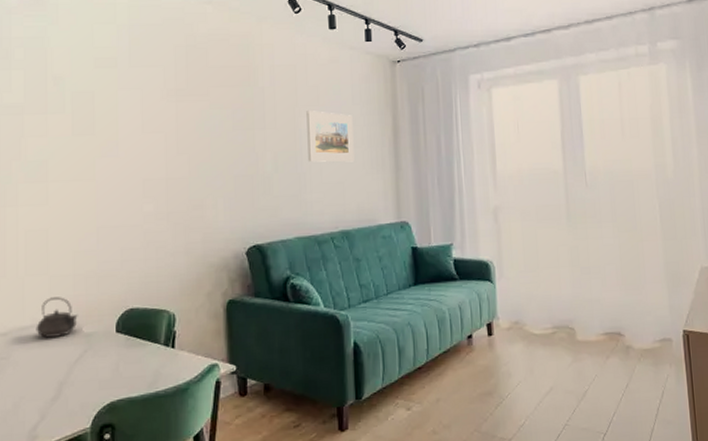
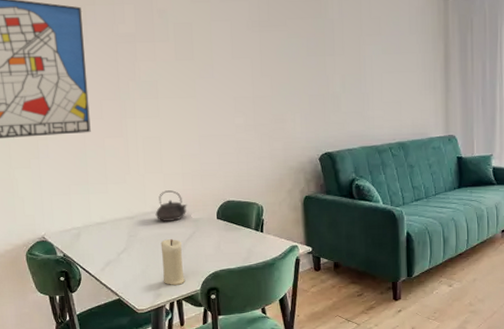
candle: none [40,361,72,423] -> present [160,239,186,285]
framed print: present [306,111,355,162] -> none [370,39,410,85]

